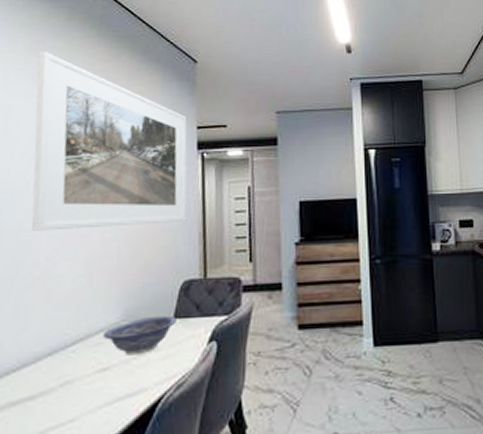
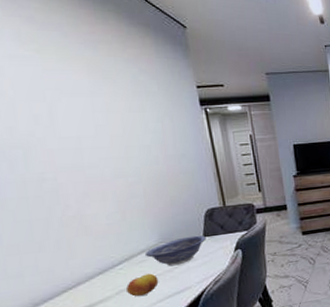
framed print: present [31,51,188,231] -> none [14,11,201,180]
fruit: none [71,362,112,393] -> present [125,273,159,297]

